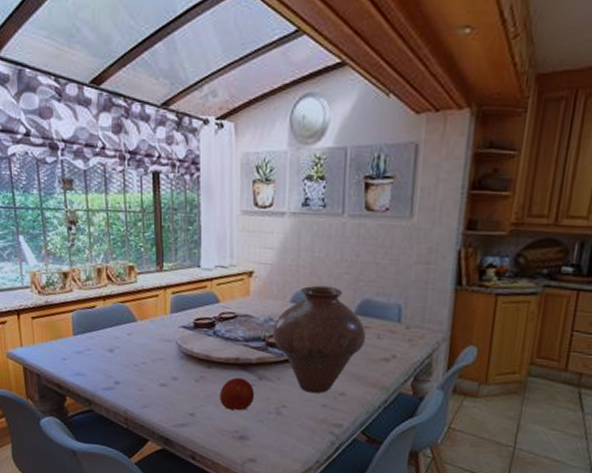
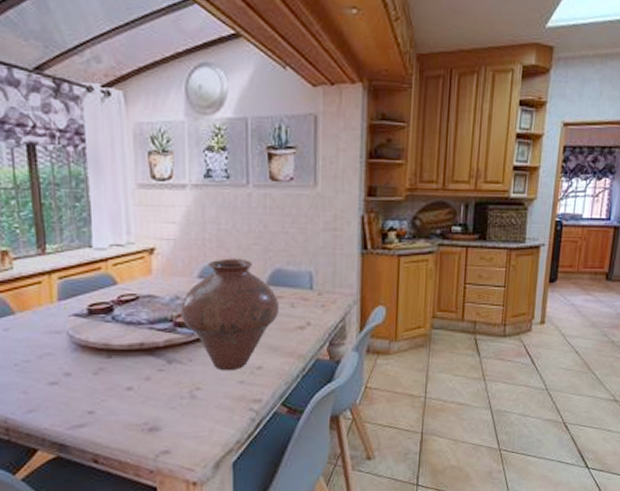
fruit: present [219,377,255,411] -> none [123,364,165,401]

